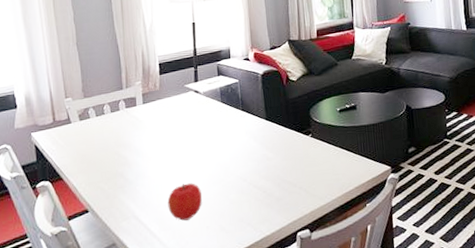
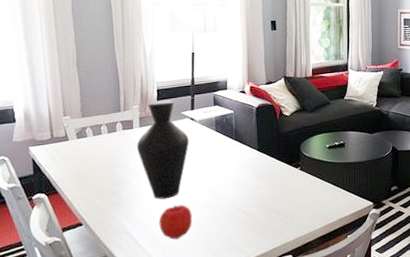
vase: none [140,74,195,179] -> present [136,100,189,199]

